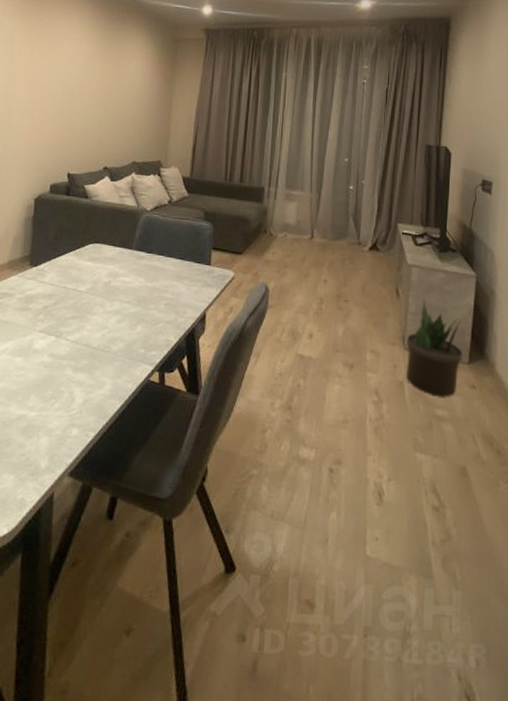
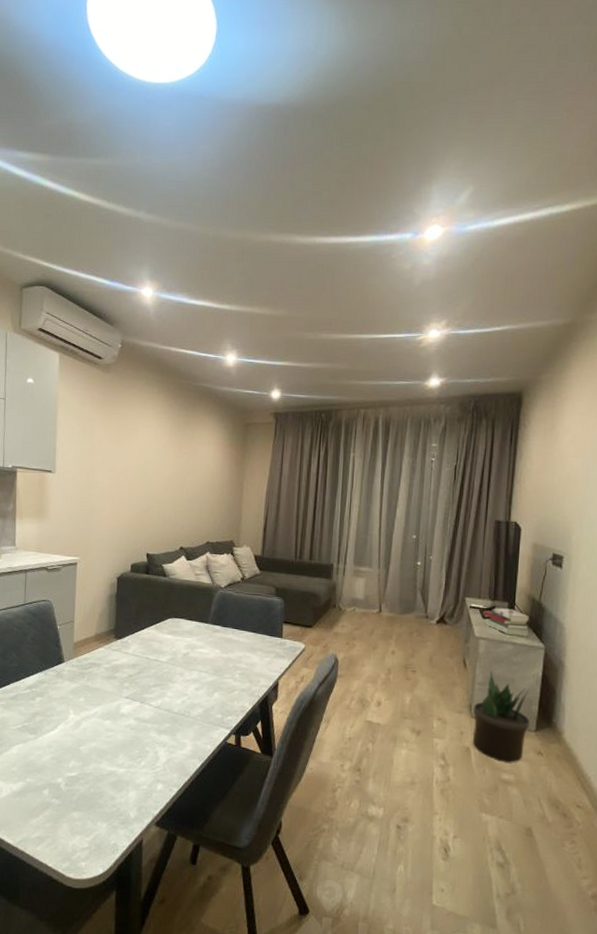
books: none [415,234,460,264] -> present [483,607,529,637]

